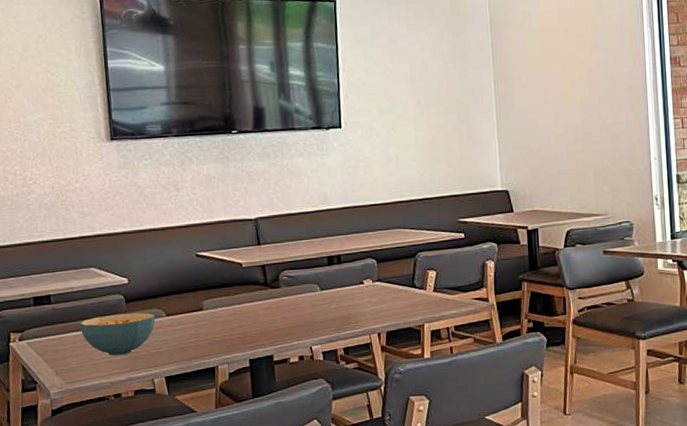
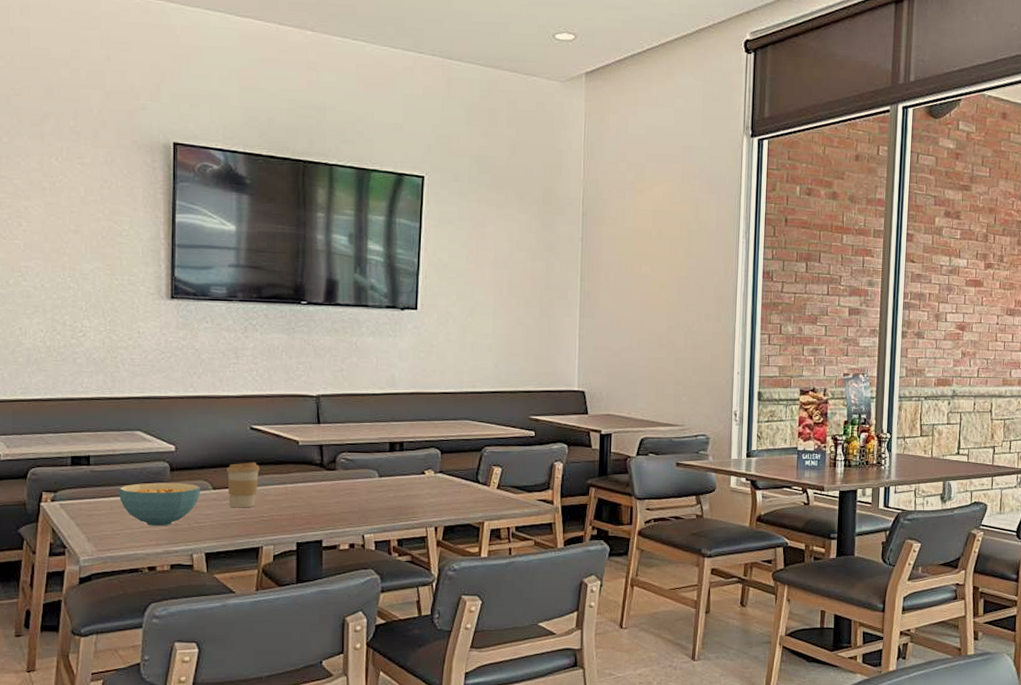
coffee cup: none [177,287,209,332] -> present [226,462,260,508]

